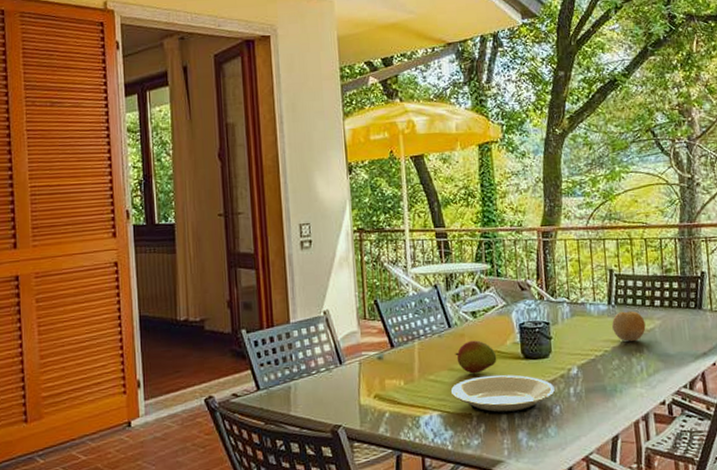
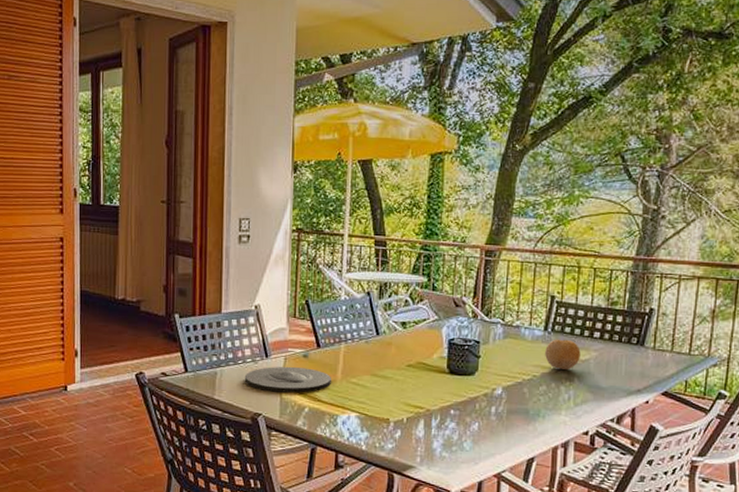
plate: none [319,370,409,401] -> present [244,366,331,393]
plate: present [450,374,555,415] -> none [371,385,476,425]
fruit: present [455,340,497,374] -> none [380,350,422,382]

